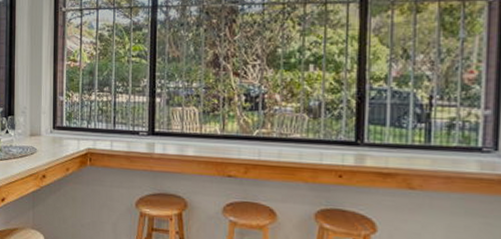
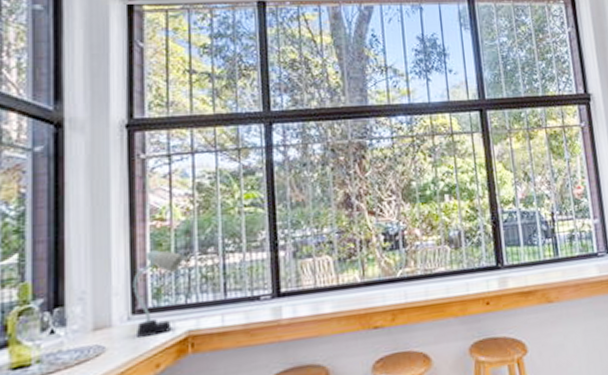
desk lamp: none [54,84,88,147] -> present [132,250,184,337]

